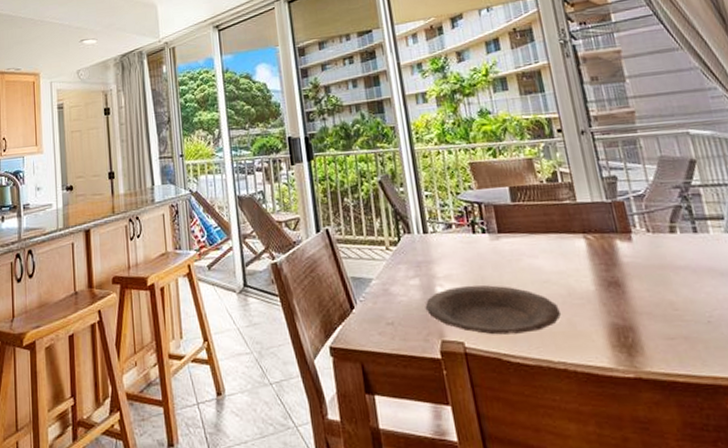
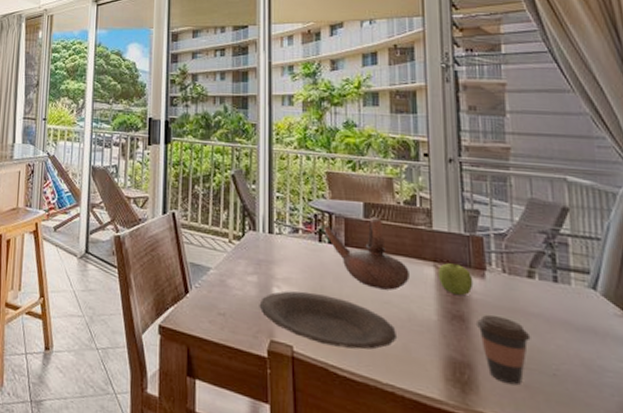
teapot: none [474,199,563,270] -> present [323,216,409,290]
fruit: none [588,232,623,262] -> present [437,263,474,295]
coffee cup: none [630,274,683,340] -> present [475,314,531,386]

